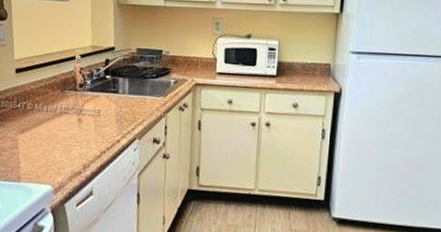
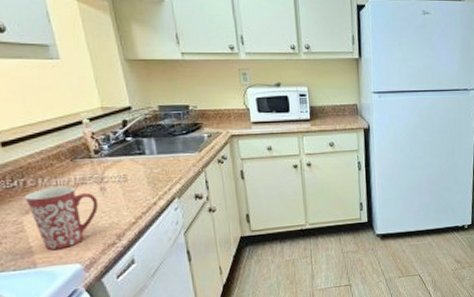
mug: none [22,113,75,169] -> present [23,186,99,250]

